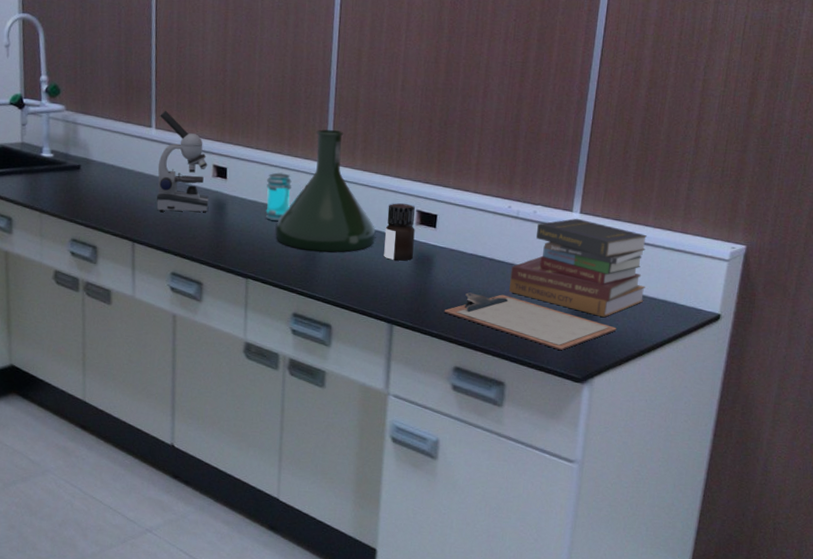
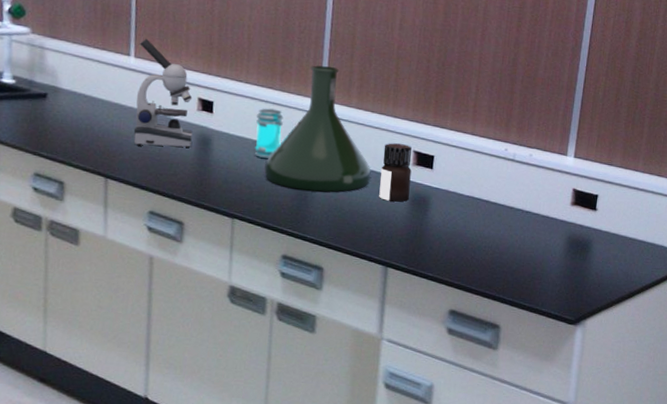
clipboard: present [444,292,617,350] -> none [439,234,609,292]
books: present [509,218,647,318] -> none [505,162,637,260]

